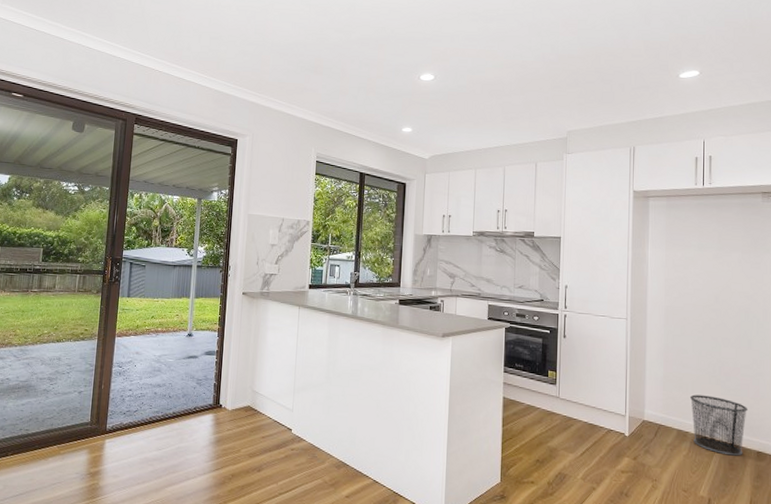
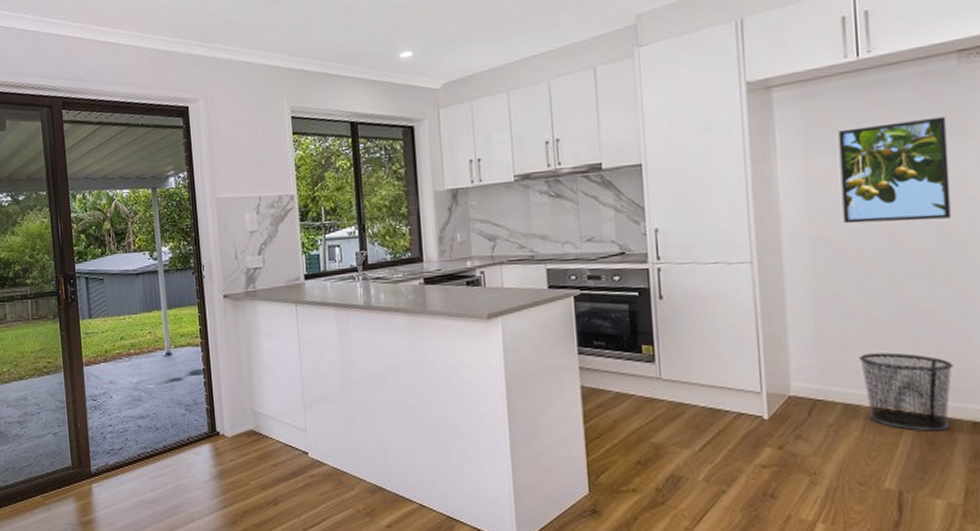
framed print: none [687,234,753,305] -> present [838,116,952,224]

